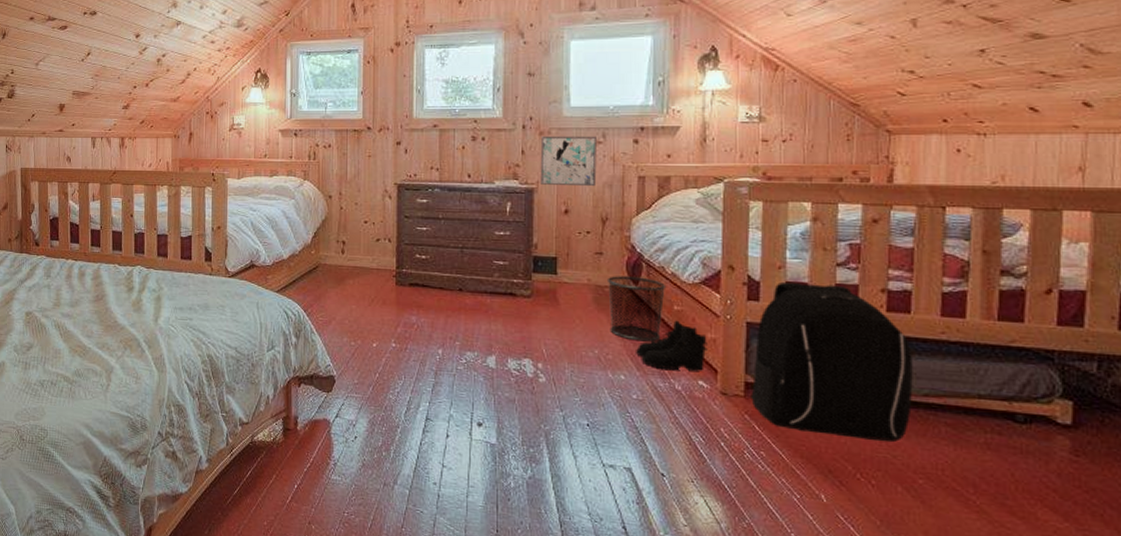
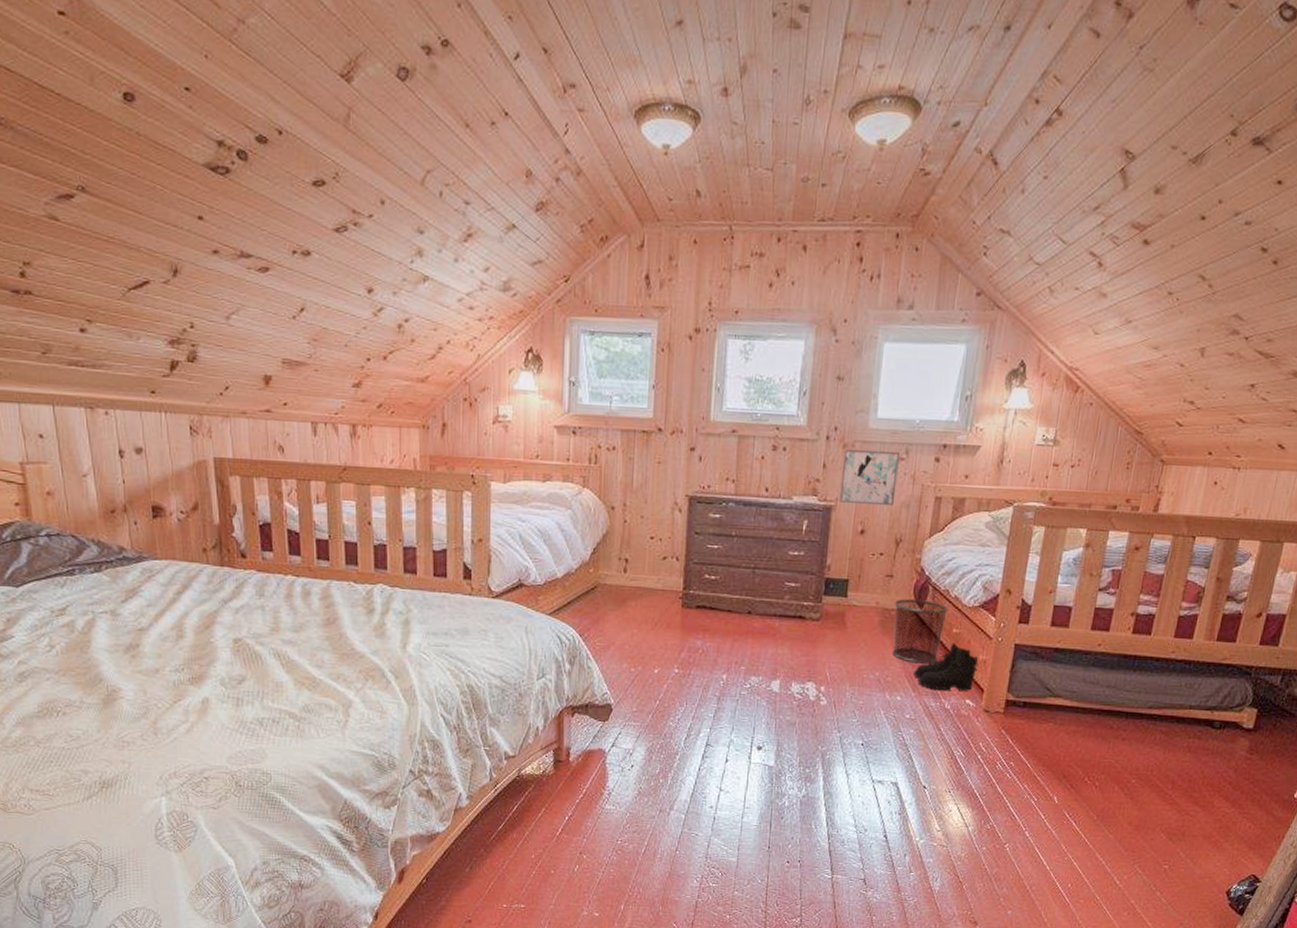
backpack: present [751,281,913,442] -> none [1009,605,1147,748]

